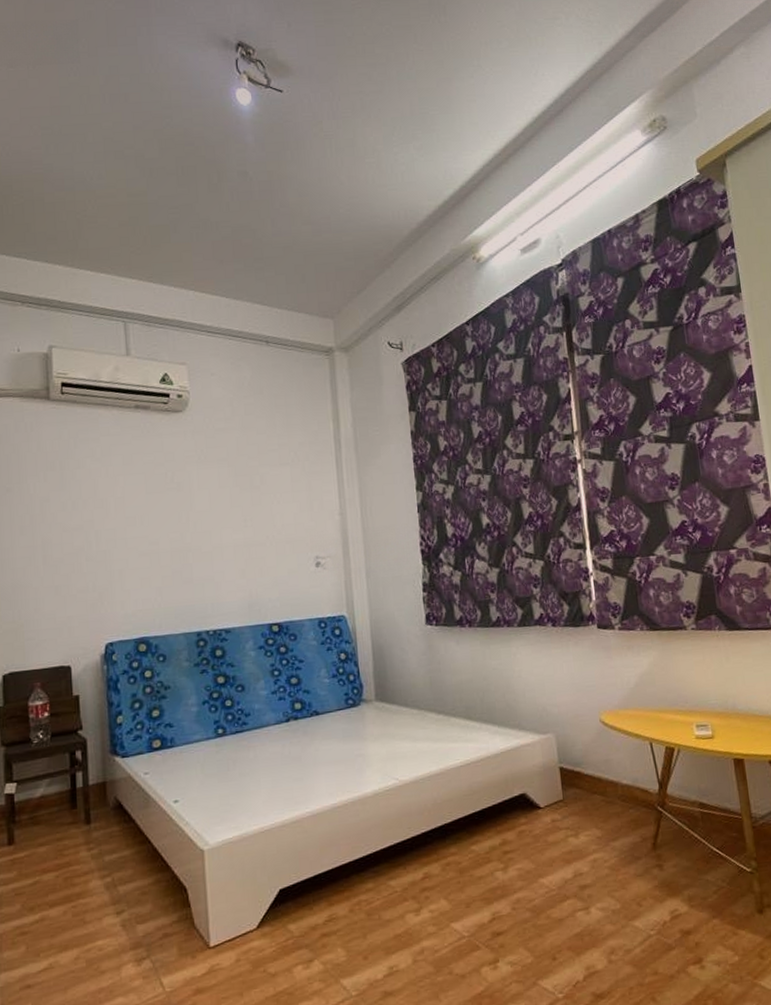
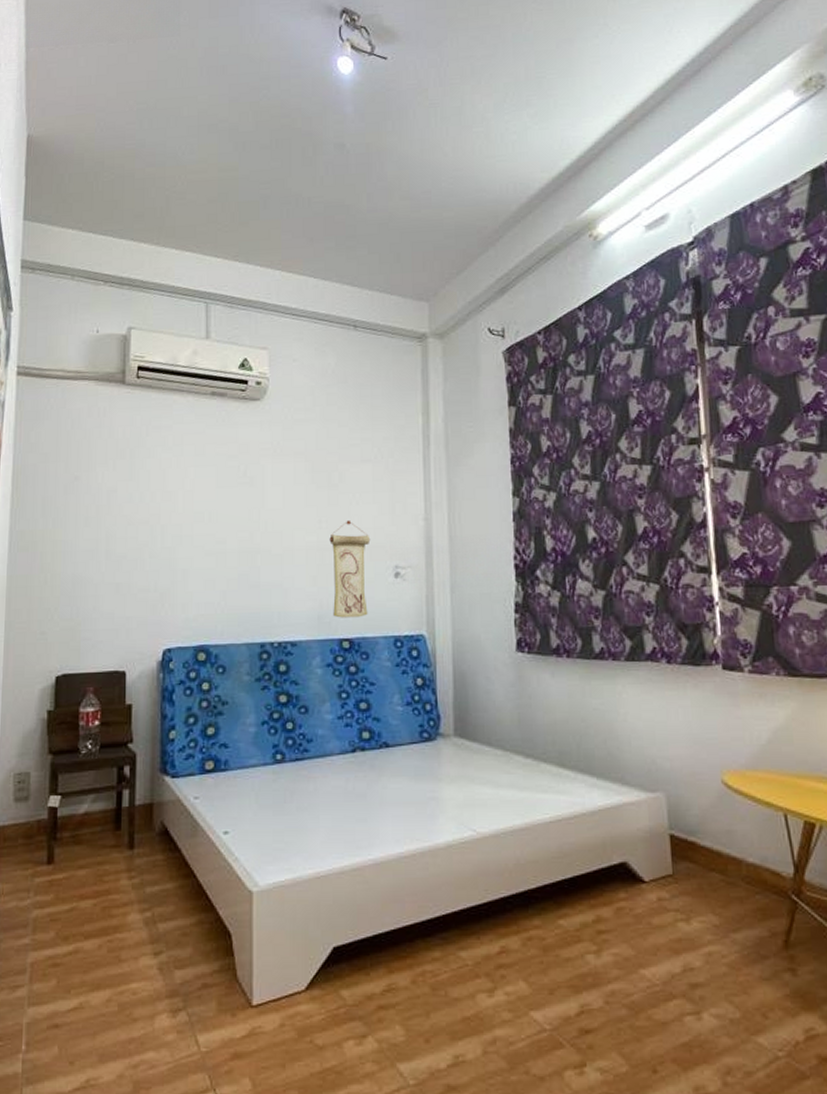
wall scroll: none [255,517,294,606] -> present [329,520,371,618]

